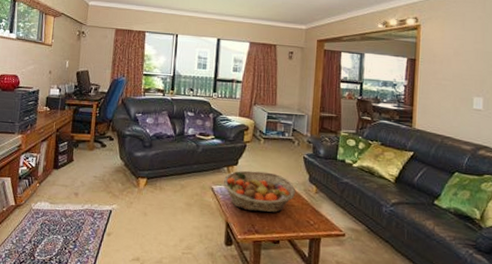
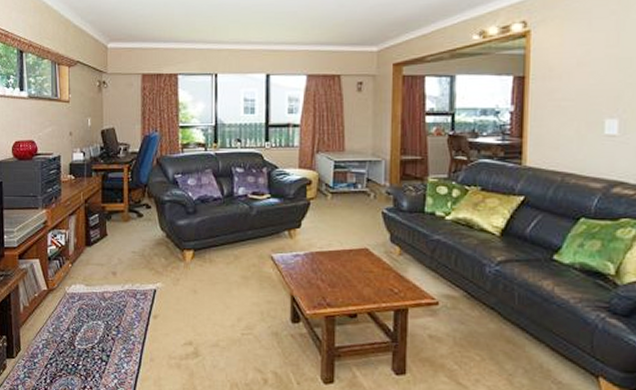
fruit basket: present [223,170,296,213] -> none [284,233,375,282]

